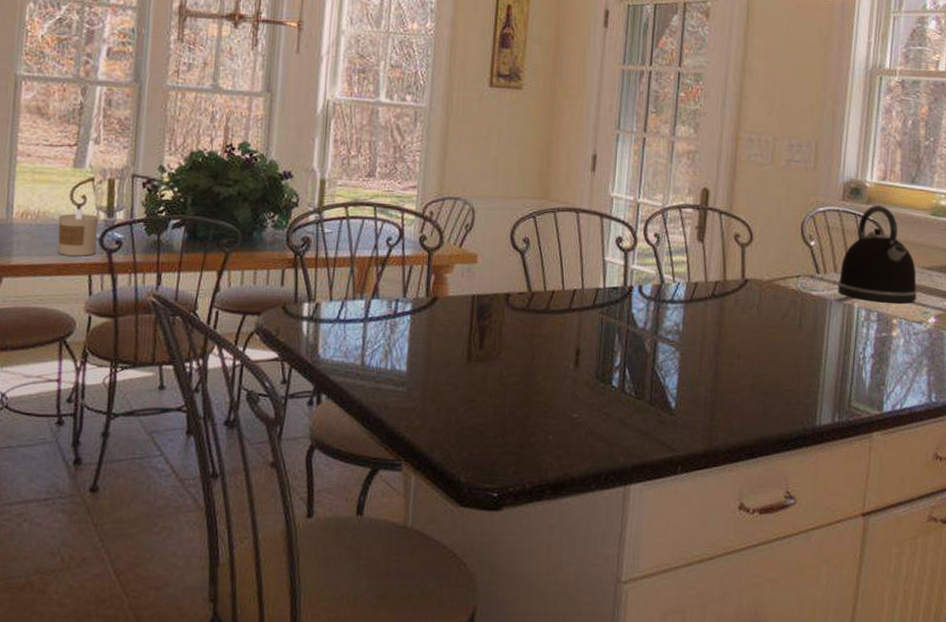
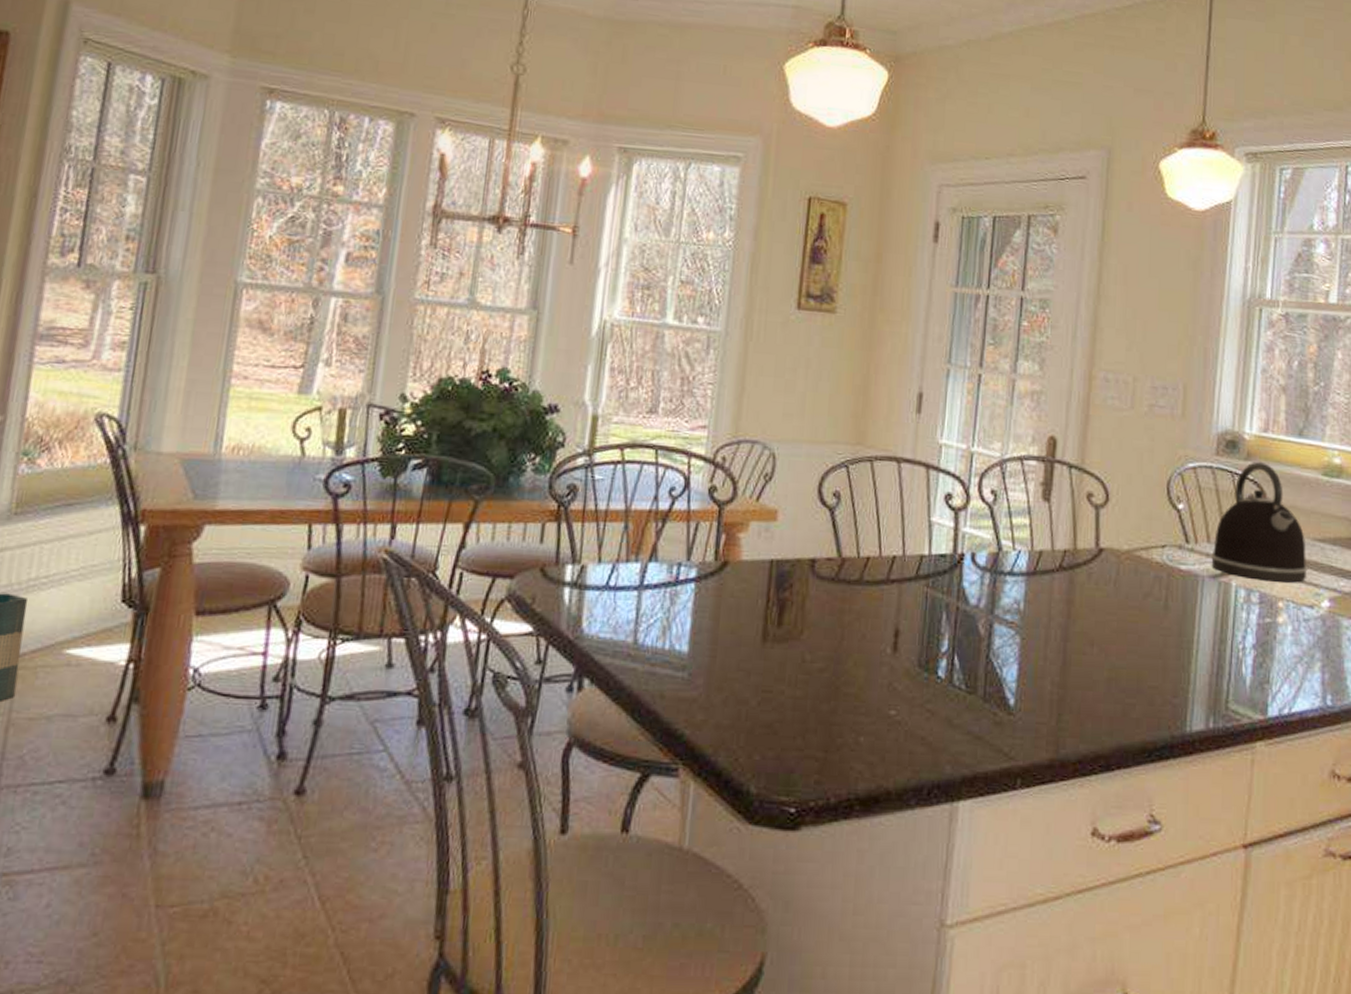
candle: present [57,208,99,256] -> none [273,443,325,502]

